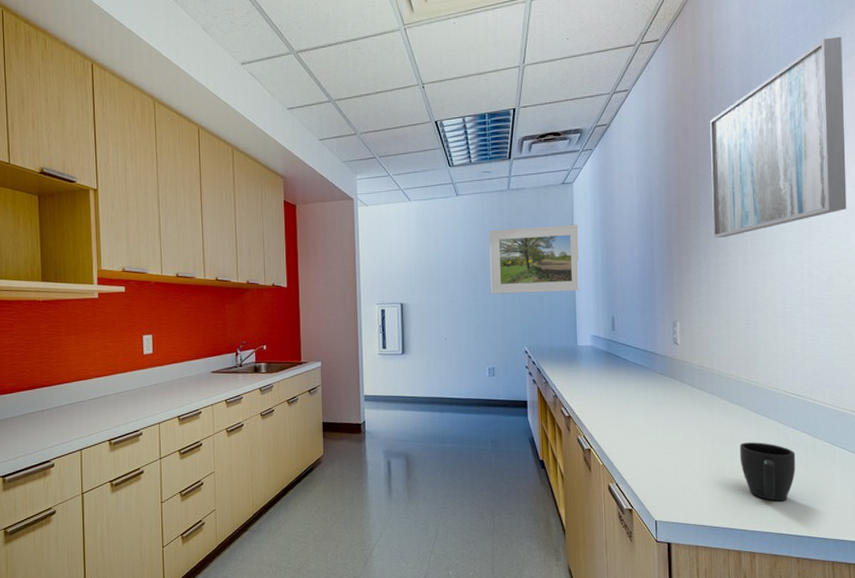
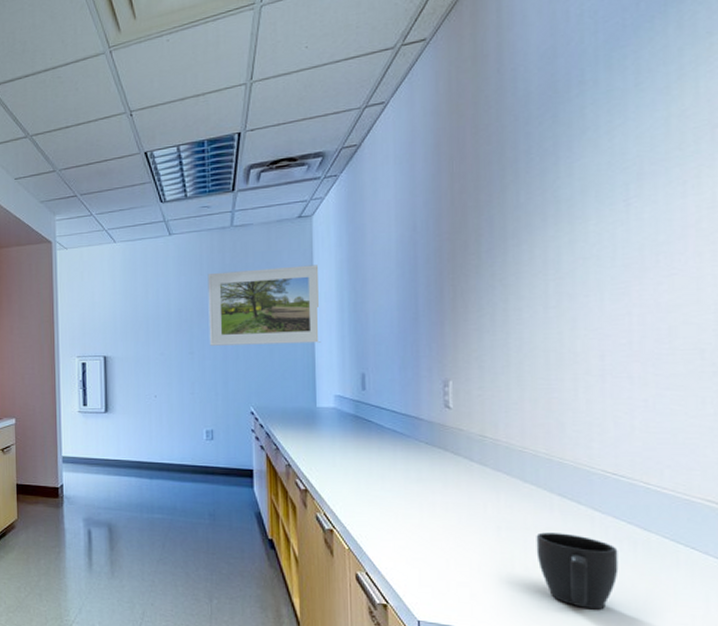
wall art: present [710,36,847,239] -> none [497,13,699,279]

